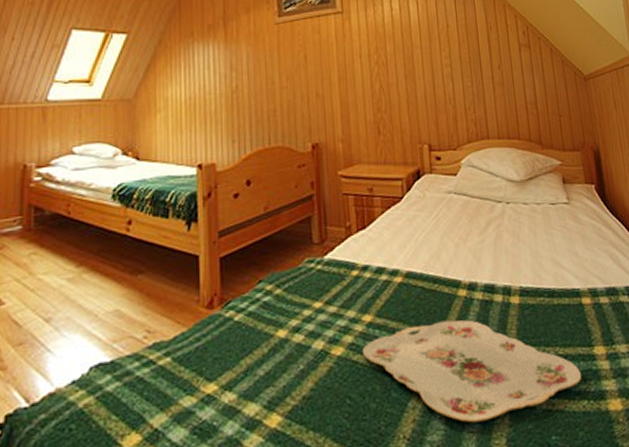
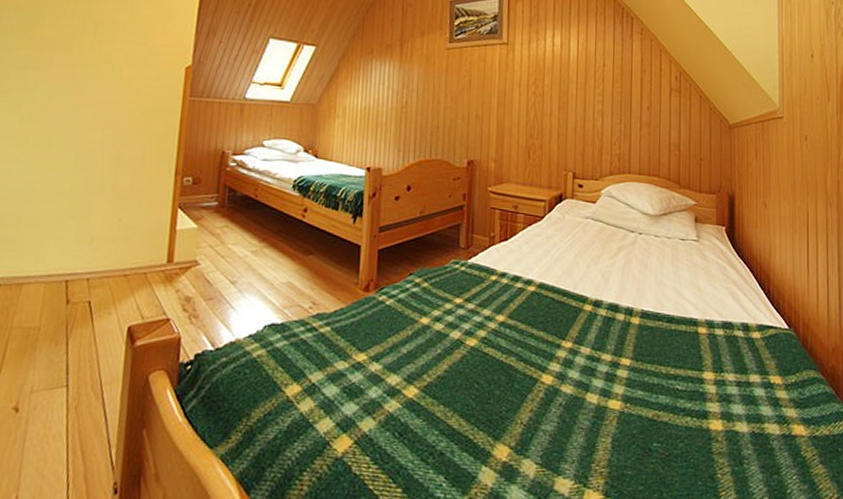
serving tray: present [362,320,582,423] -> none [492,329,689,421]

